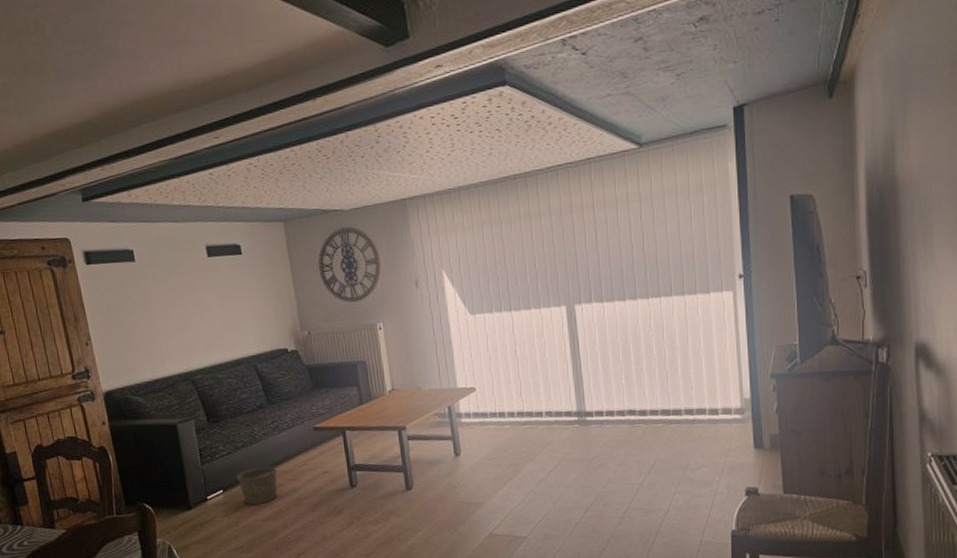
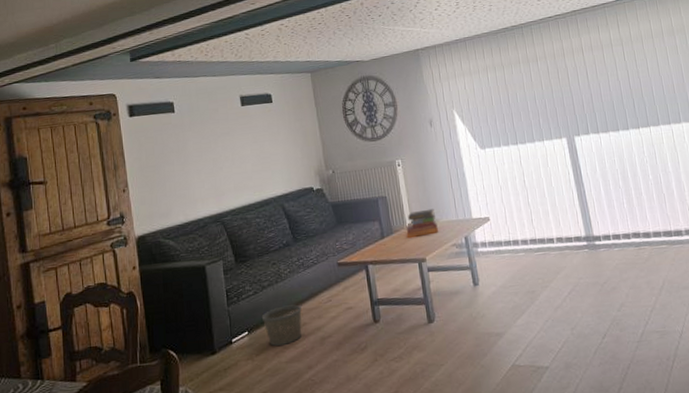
books: none [386,376,420,406] -> present [406,208,438,239]

